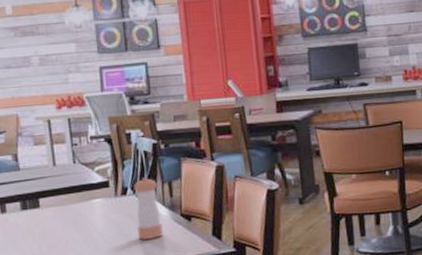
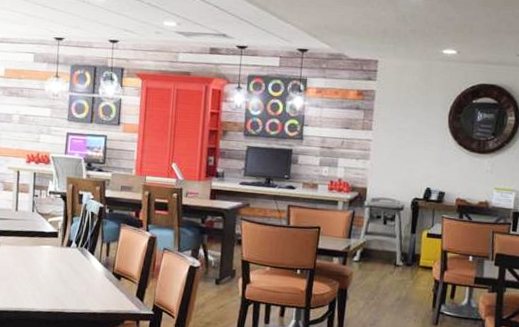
pepper shaker: present [133,177,164,240] -> none [73,235,98,290]

